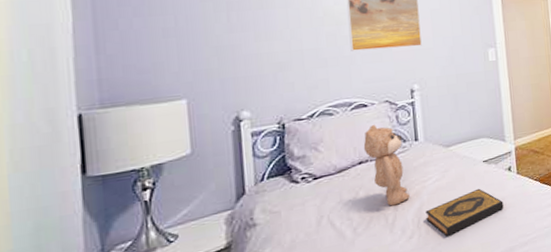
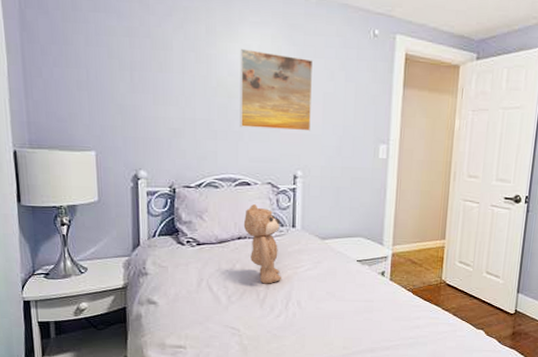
hardback book: present [425,188,504,237] -> none [294,286,371,323]

